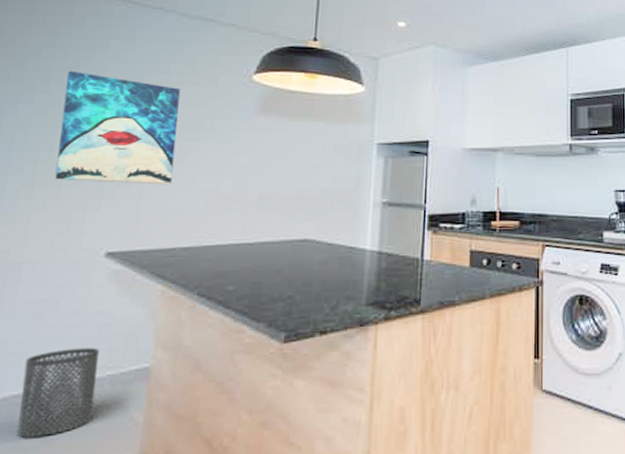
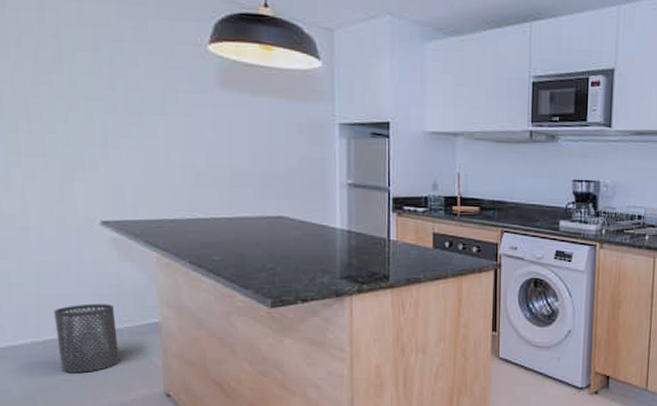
wall art: present [55,70,180,185] -> none [23,34,147,159]

